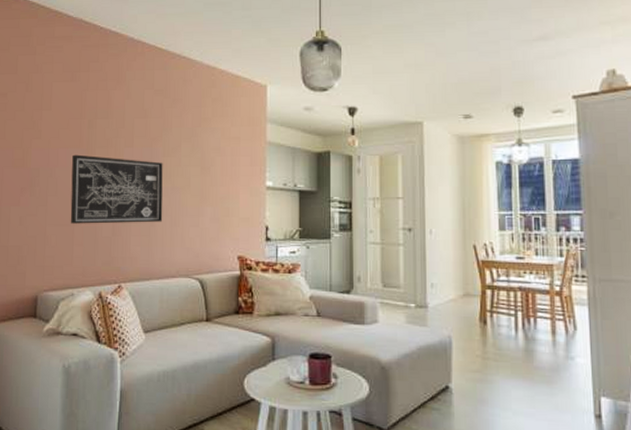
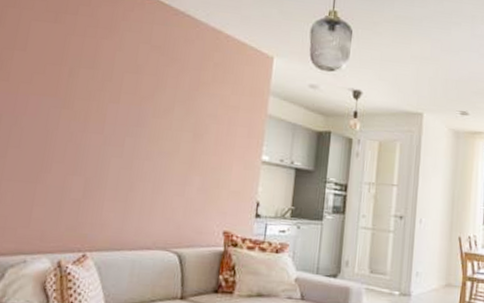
wall art: present [70,154,163,224] -> none [33,103,152,188]

